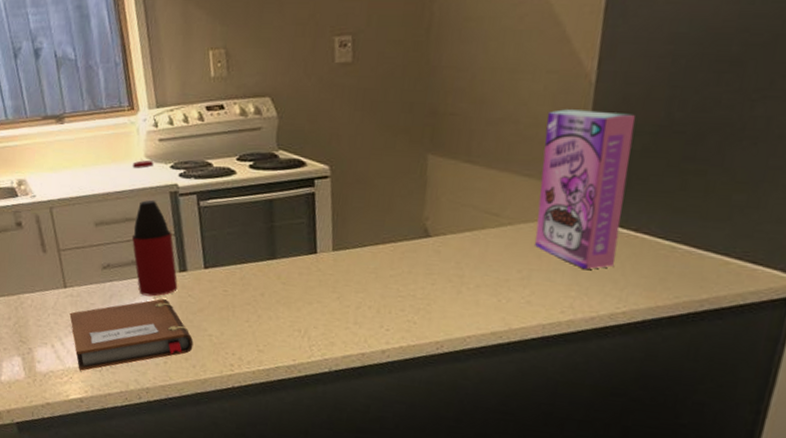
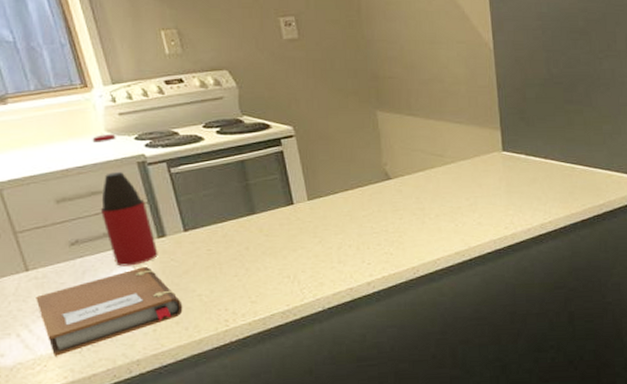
cereal box: present [535,109,636,269] -> none [463,70,535,191]

